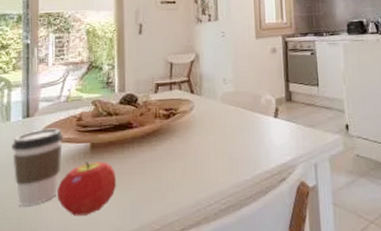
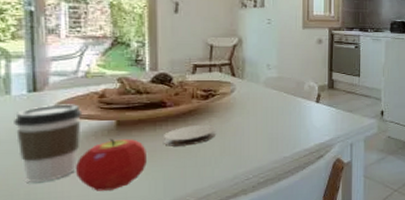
coaster: none [131,146,177,169] -> present [164,125,216,147]

